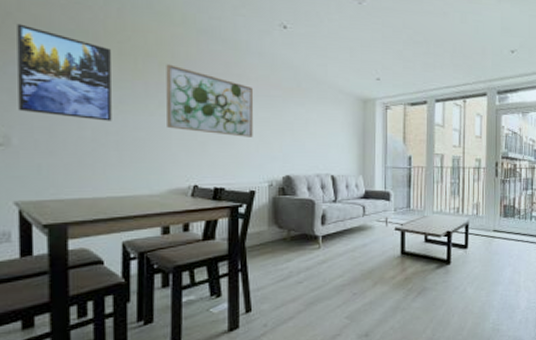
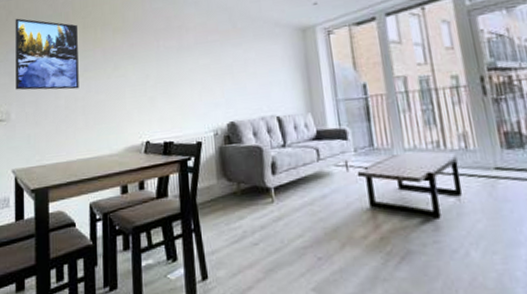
wall art: present [166,64,253,137] -> none [119,28,195,88]

